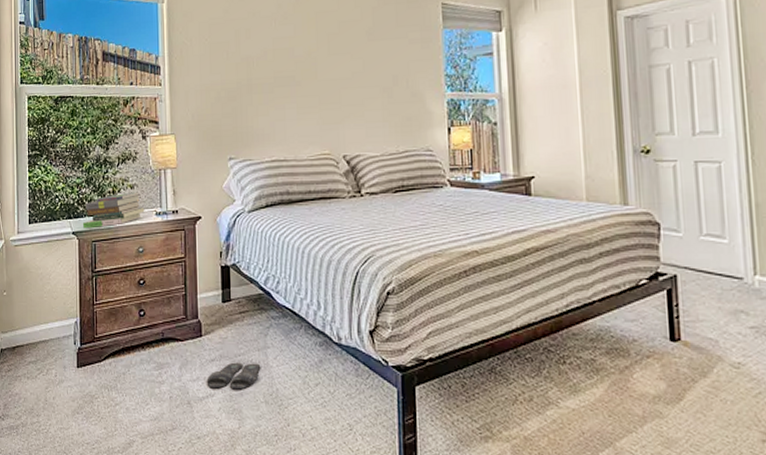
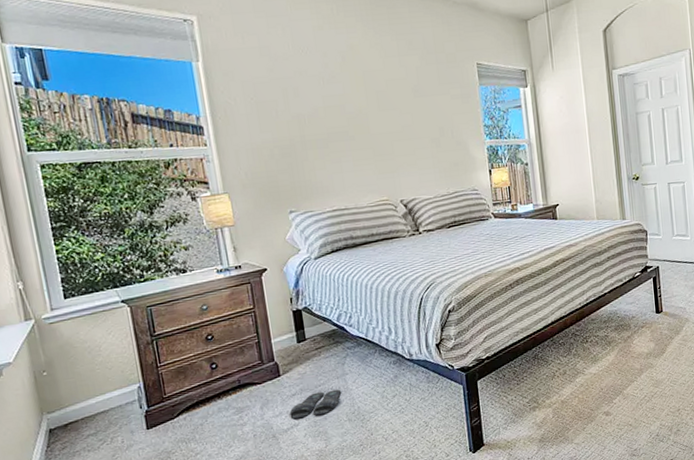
books: present [82,192,145,229] -> none [132,252,204,296]

